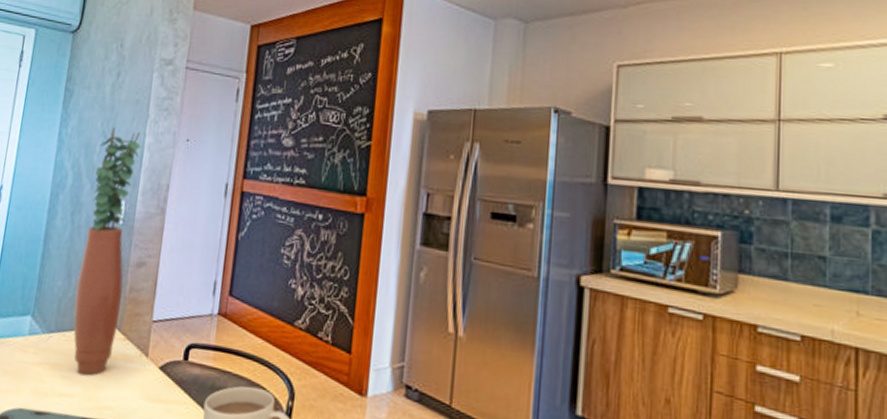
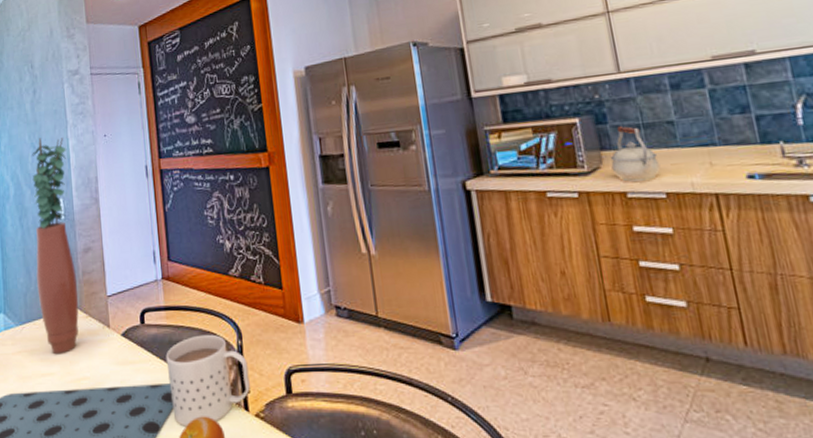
kettle: none [746,249,801,319] -> present [610,125,661,183]

